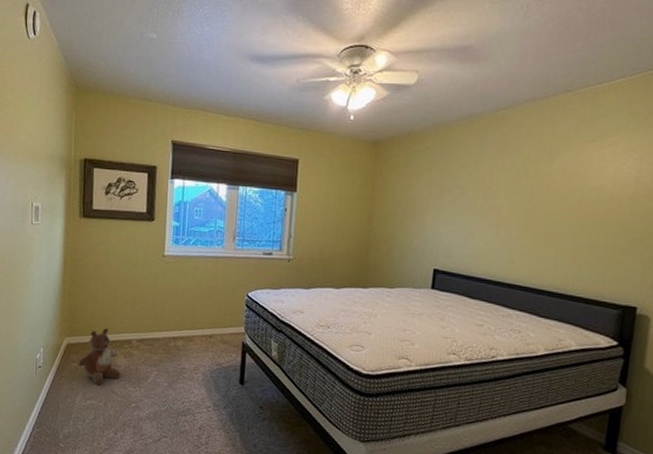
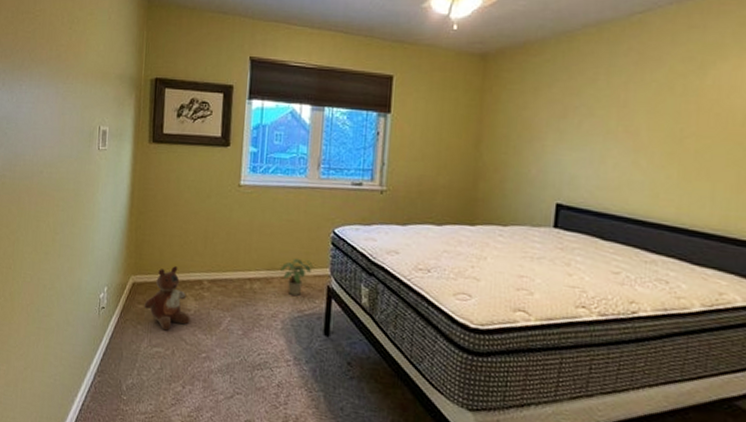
potted plant: none [201,318,231,352] -> present [280,258,314,297]

